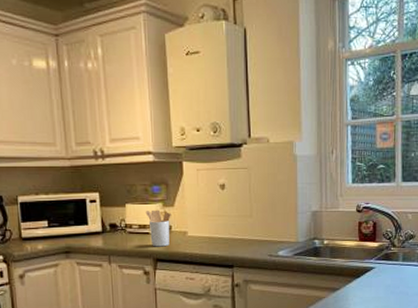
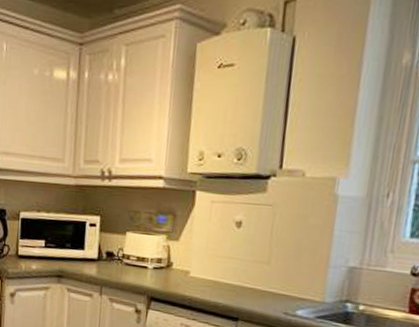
utensil holder: present [145,209,171,247] -> none [146,241,175,285]

